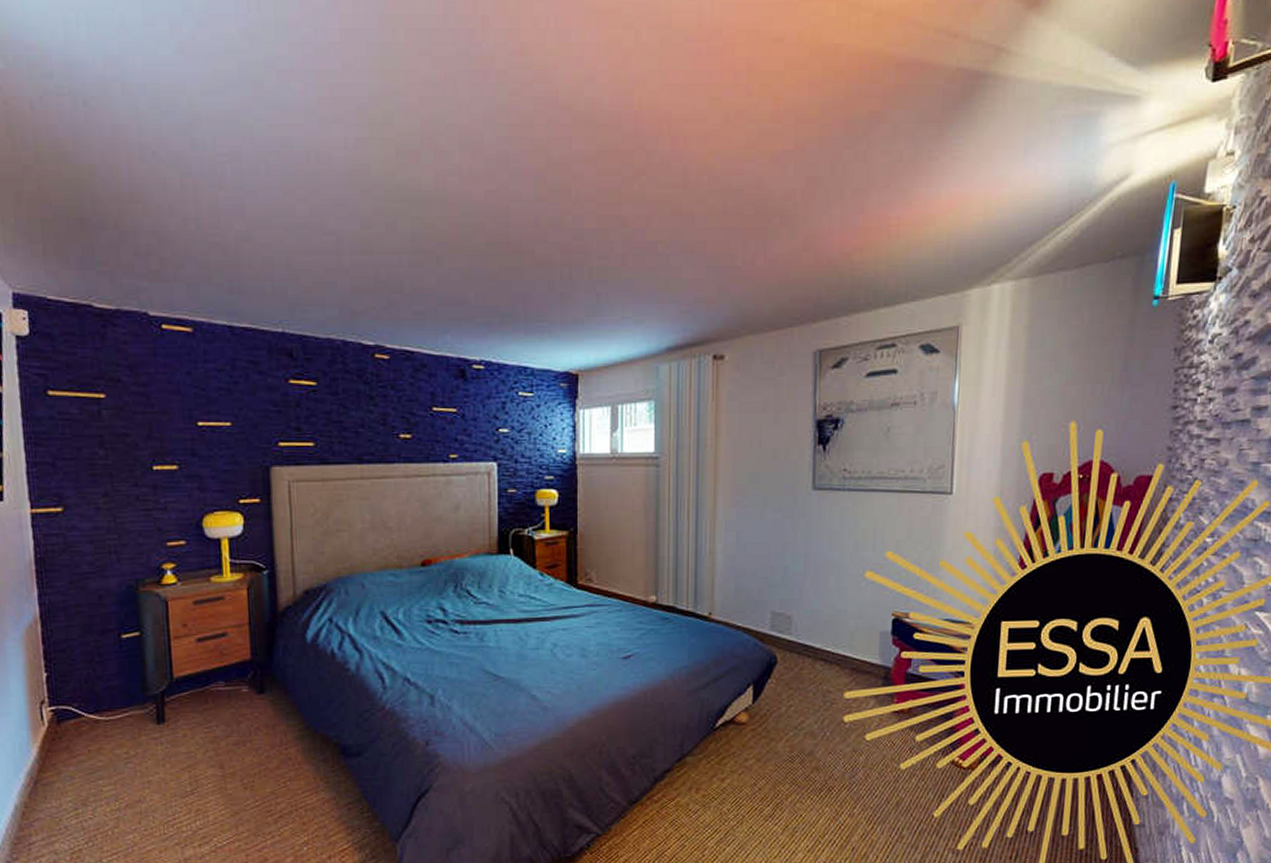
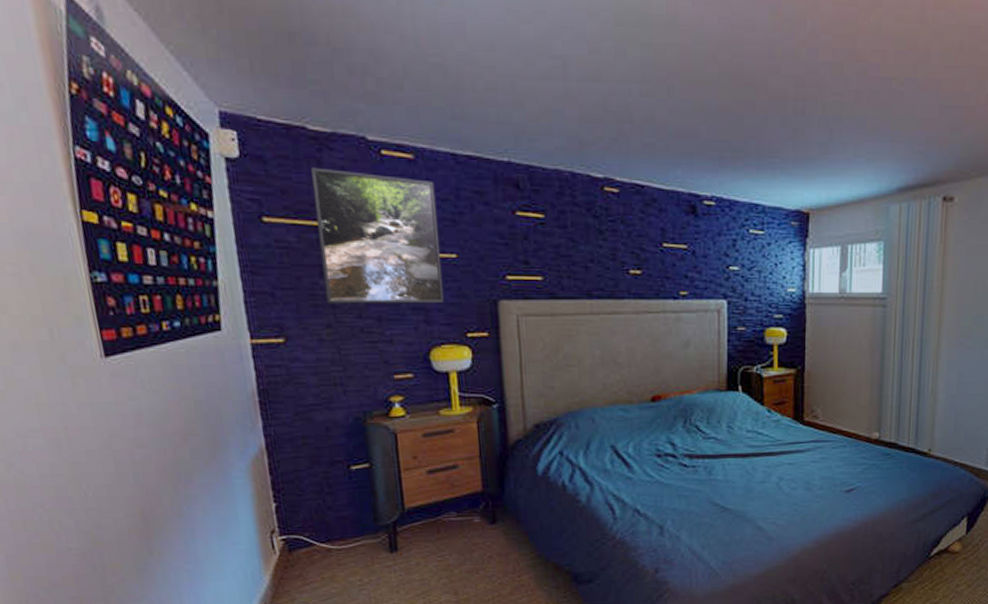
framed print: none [94,342,219,473] -> present [310,167,445,304]

